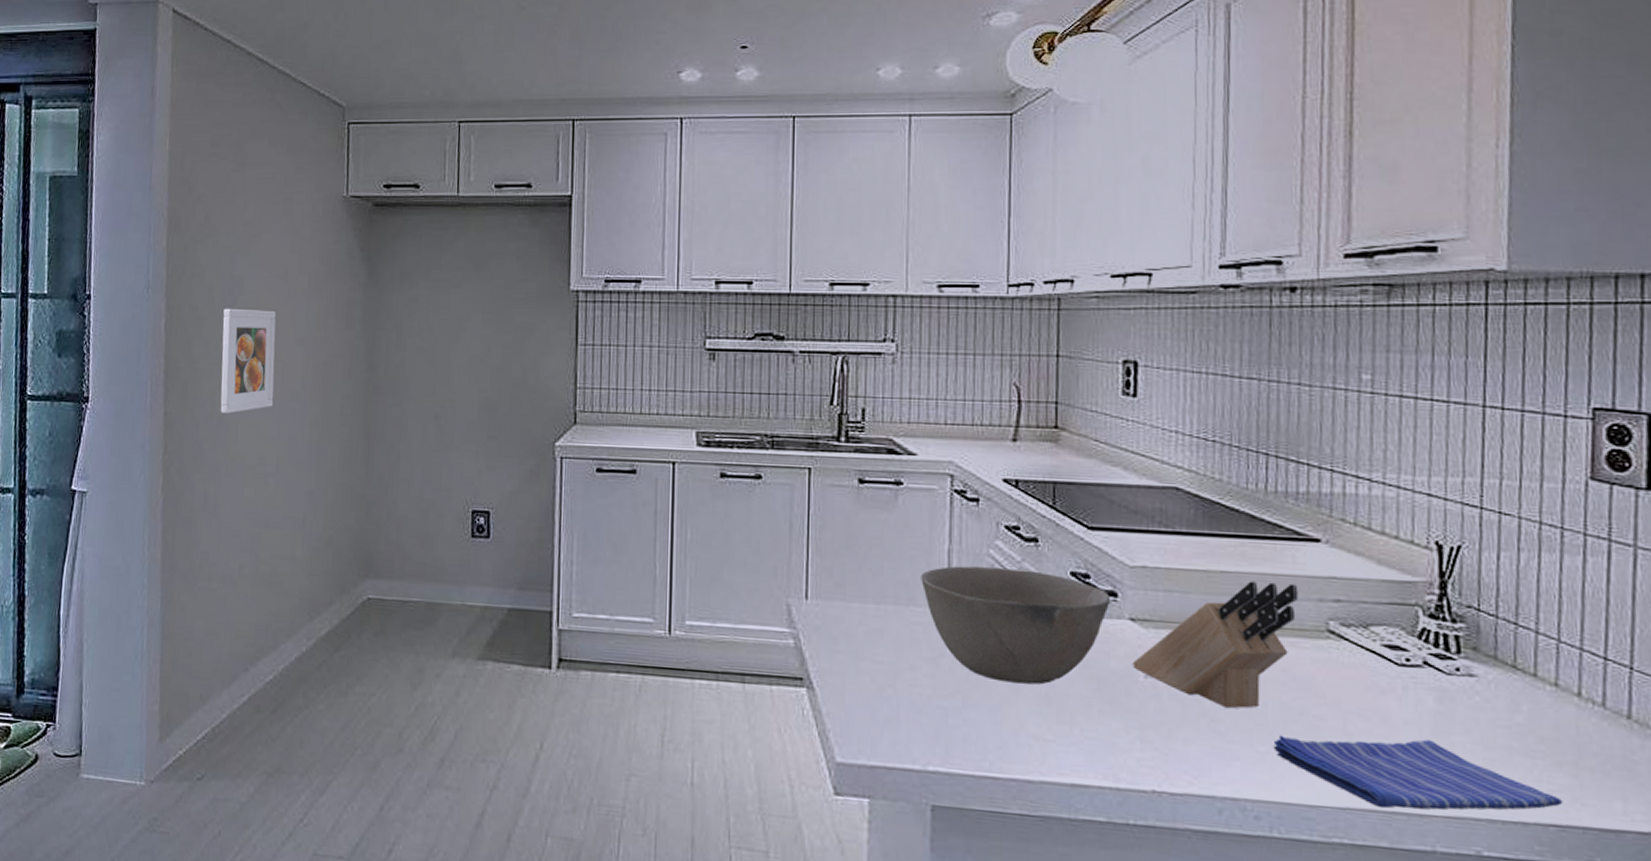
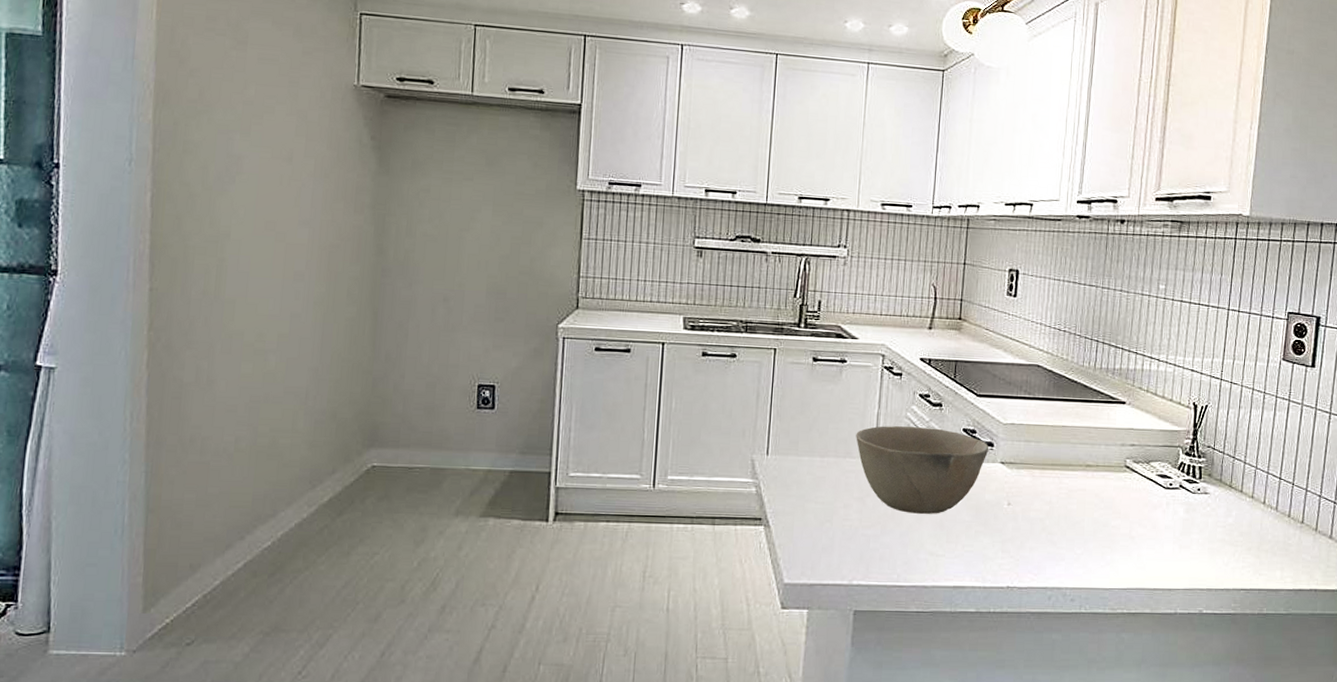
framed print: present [220,308,276,413] -> none [214,186,279,291]
knife block: present [1133,581,1299,709] -> none [1000,432,1110,525]
dish towel: present [1273,735,1562,810] -> none [1086,538,1249,587]

